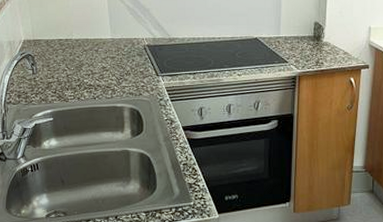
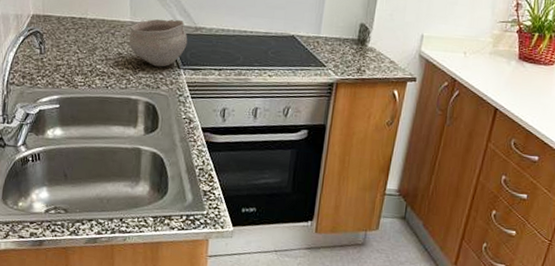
bowl: none [111,33,163,76] -> present [129,19,188,67]

